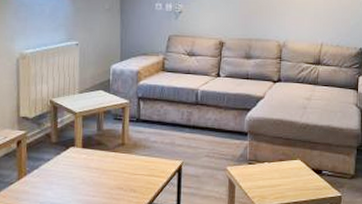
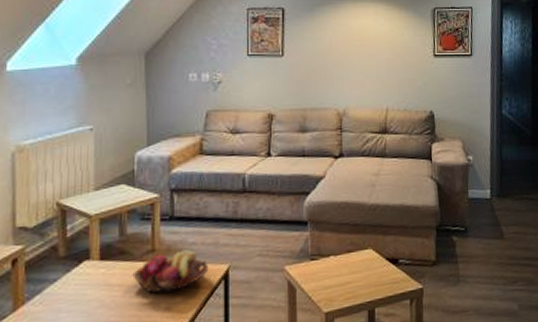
fruit basket: none [107,146,166,178] -> present [132,250,209,294]

